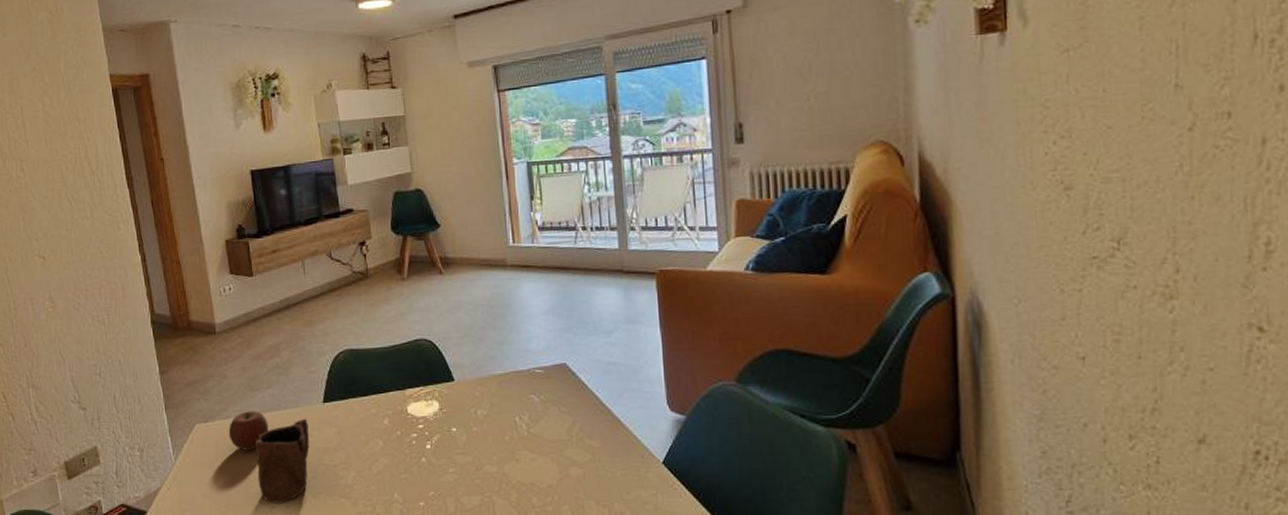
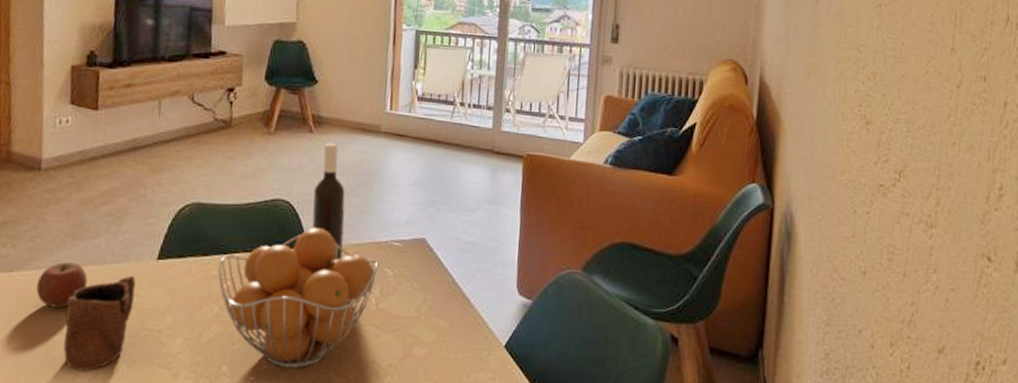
fruit basket: none [376,363,524,493] -> present [217,228,379,369]
wine bottle: none [452,281,489,401] -> present [312,142,346,270]

